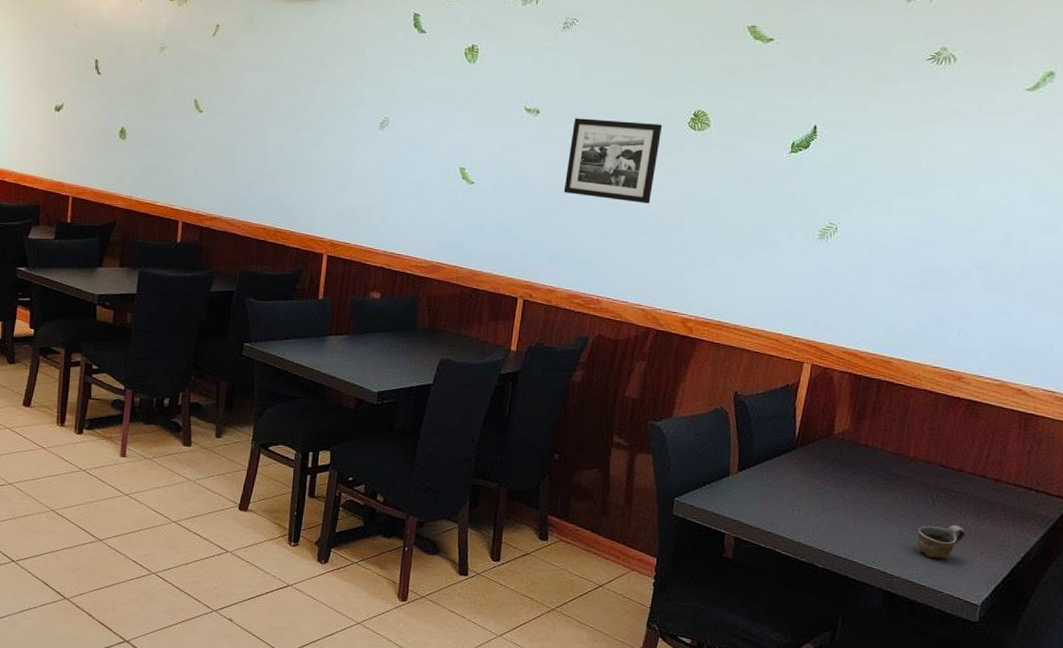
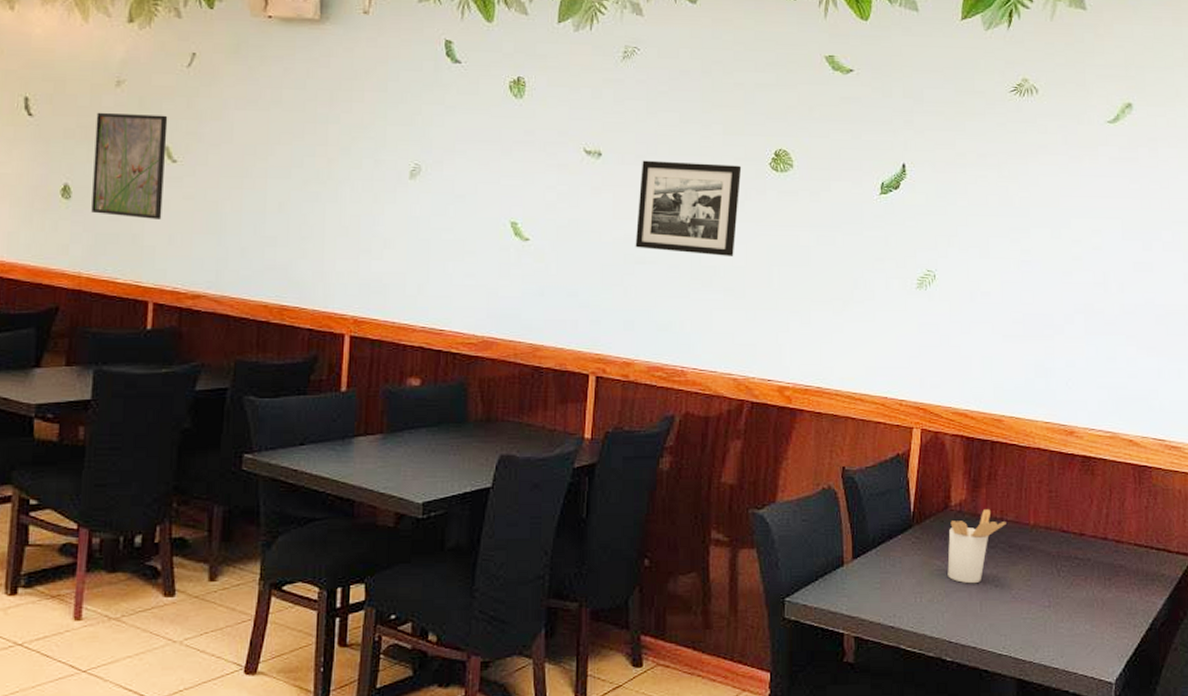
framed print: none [140,72,197,157] -> present [91,112,168,219]
utensil holder: none [825,439,886,504] -> present [947,509,1006,584]
cup: present [917,525,966,558] -> none [1045,596,1093,635]

